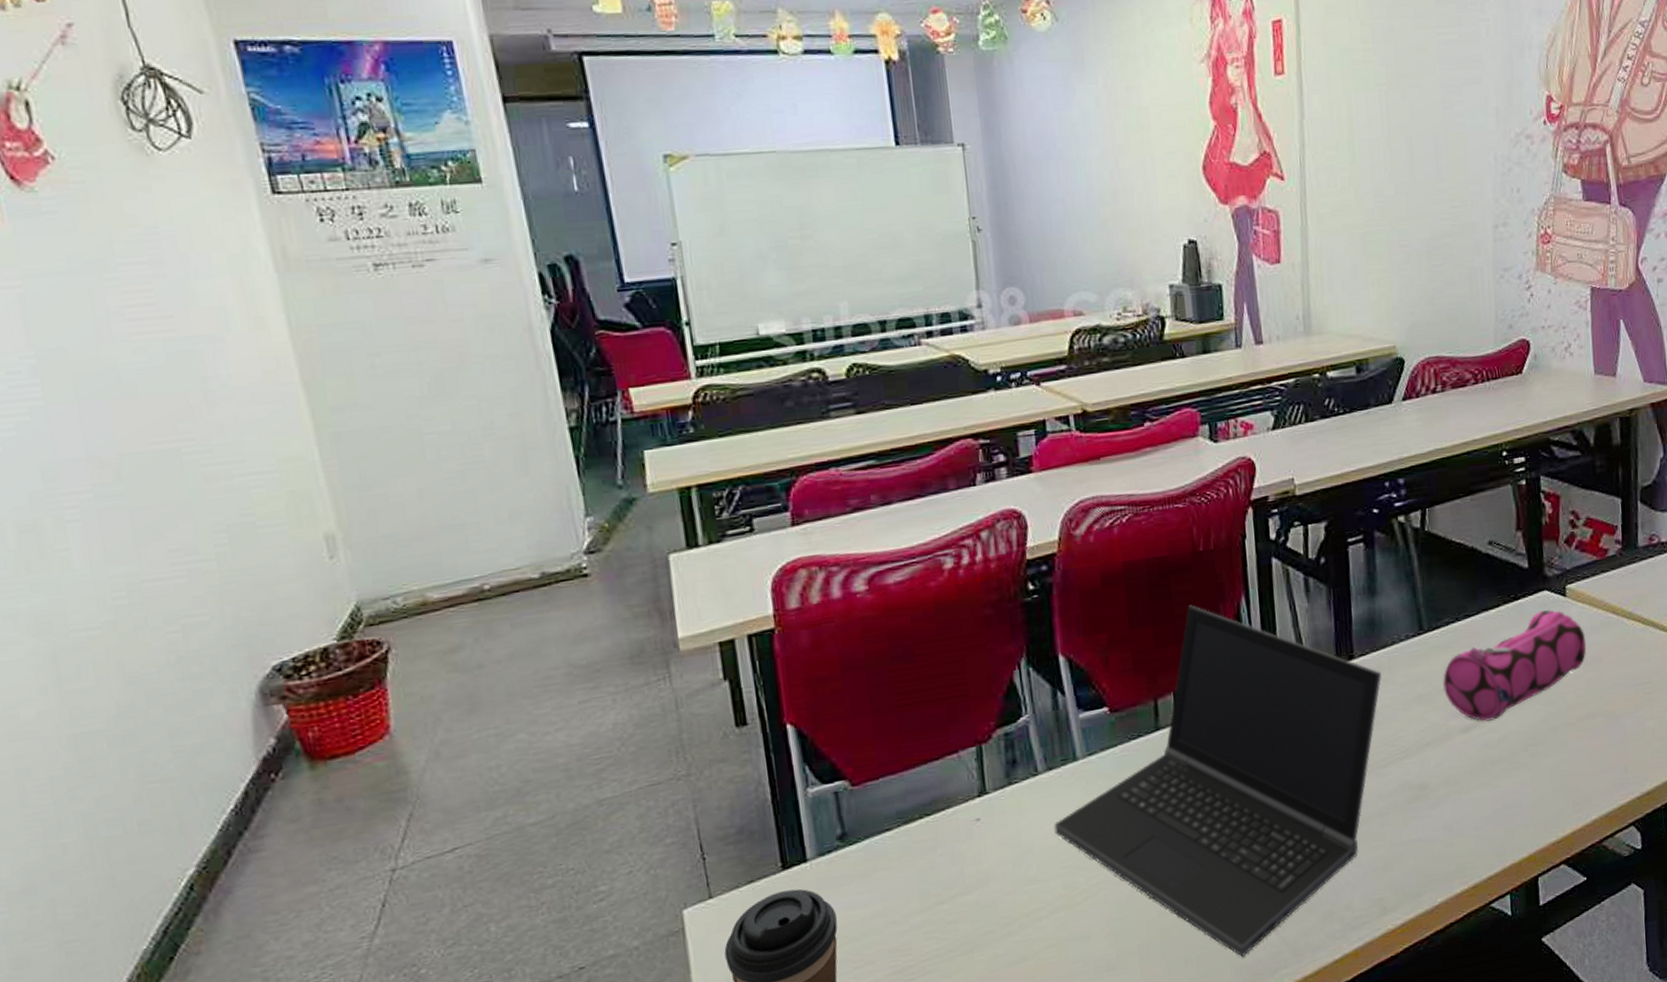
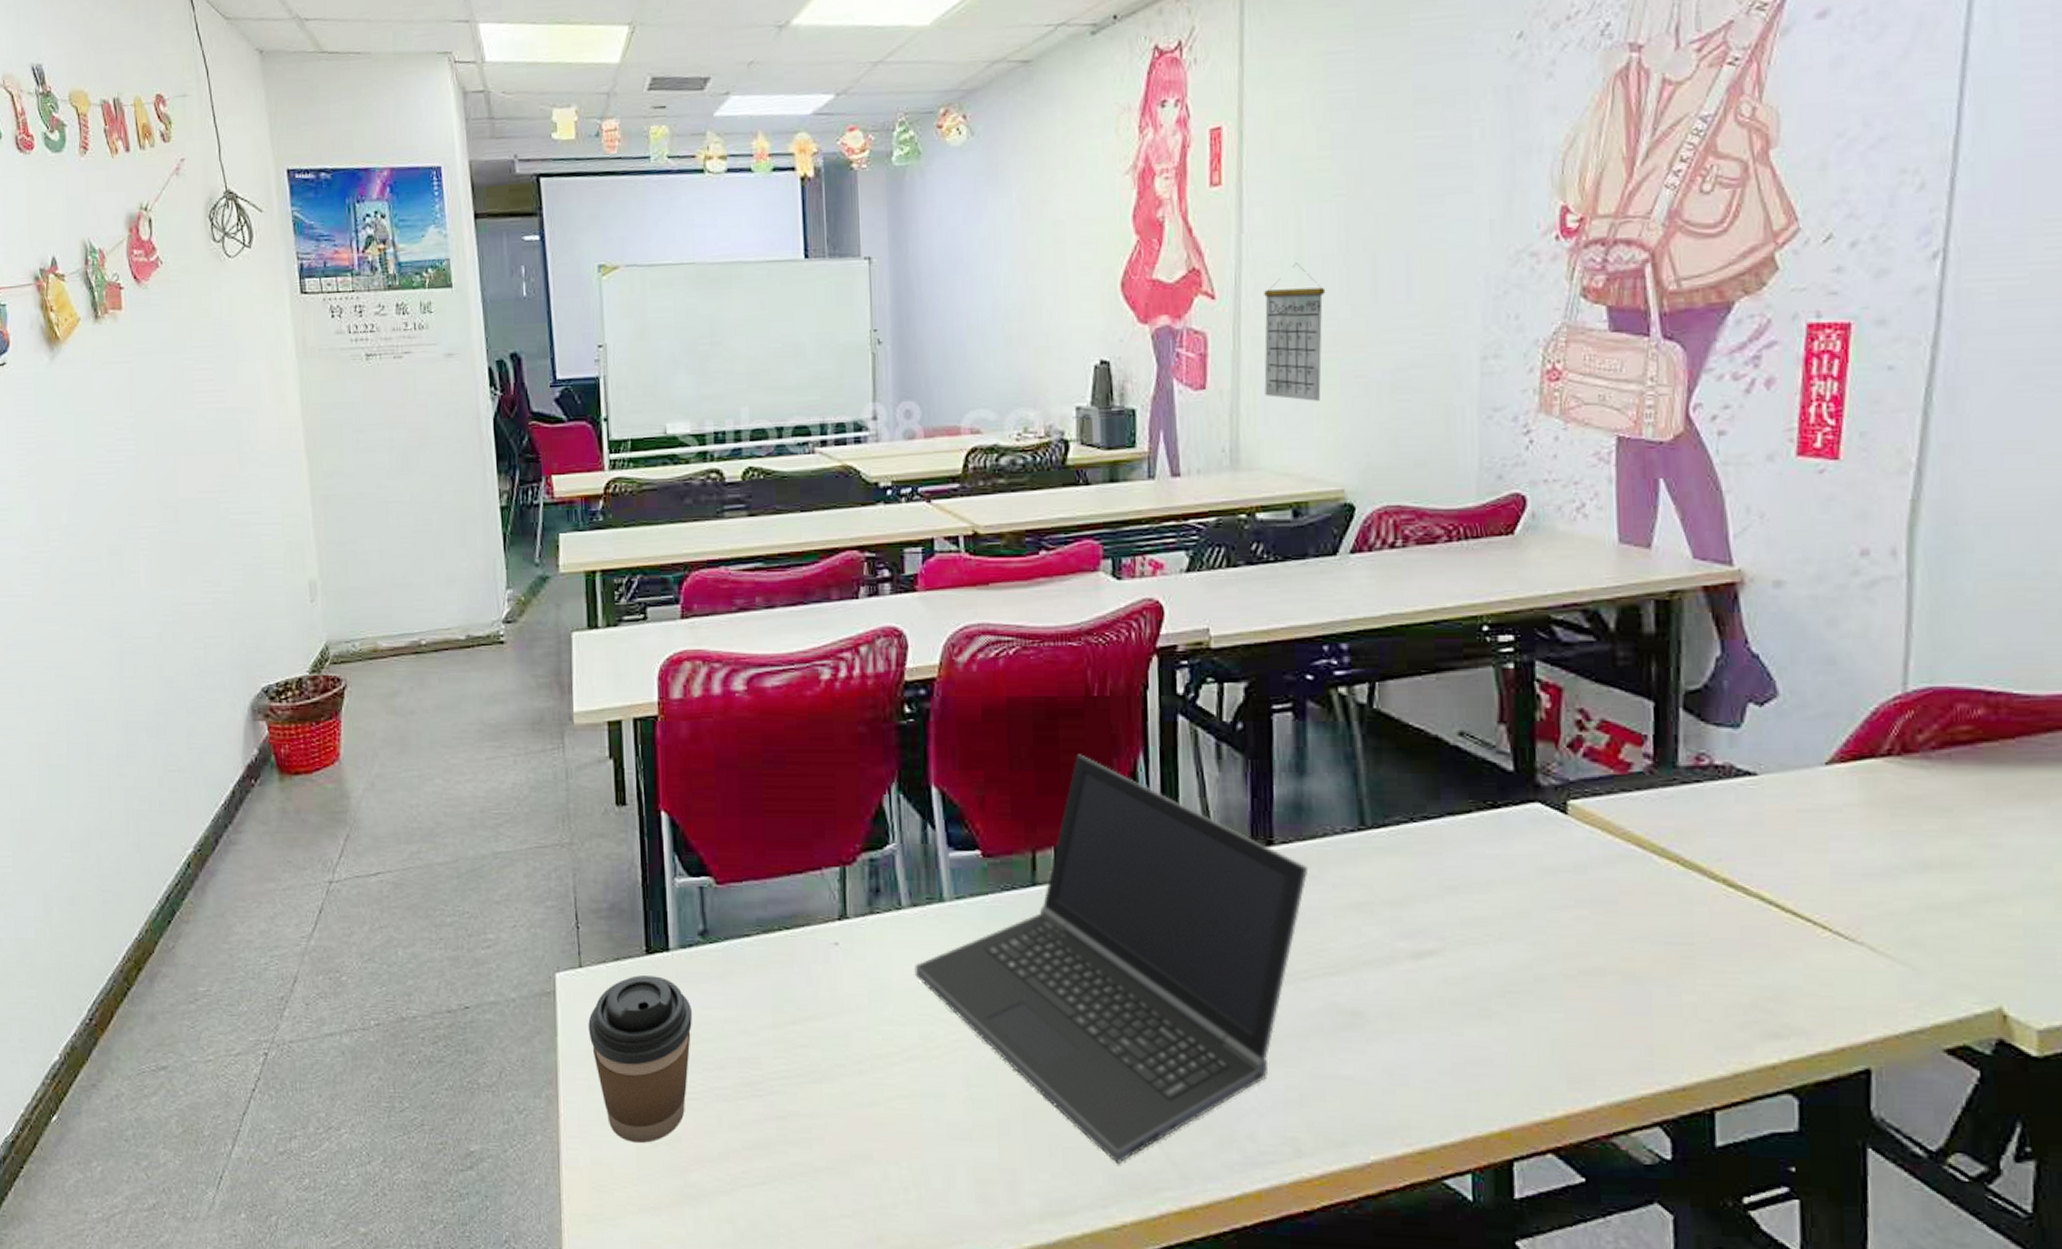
calendar: none [1324,146,1374,270] -> present [1264,263,1326,401]
pencil case: present [1442,610,1587,722] -> none [1388,827,1596,951]

